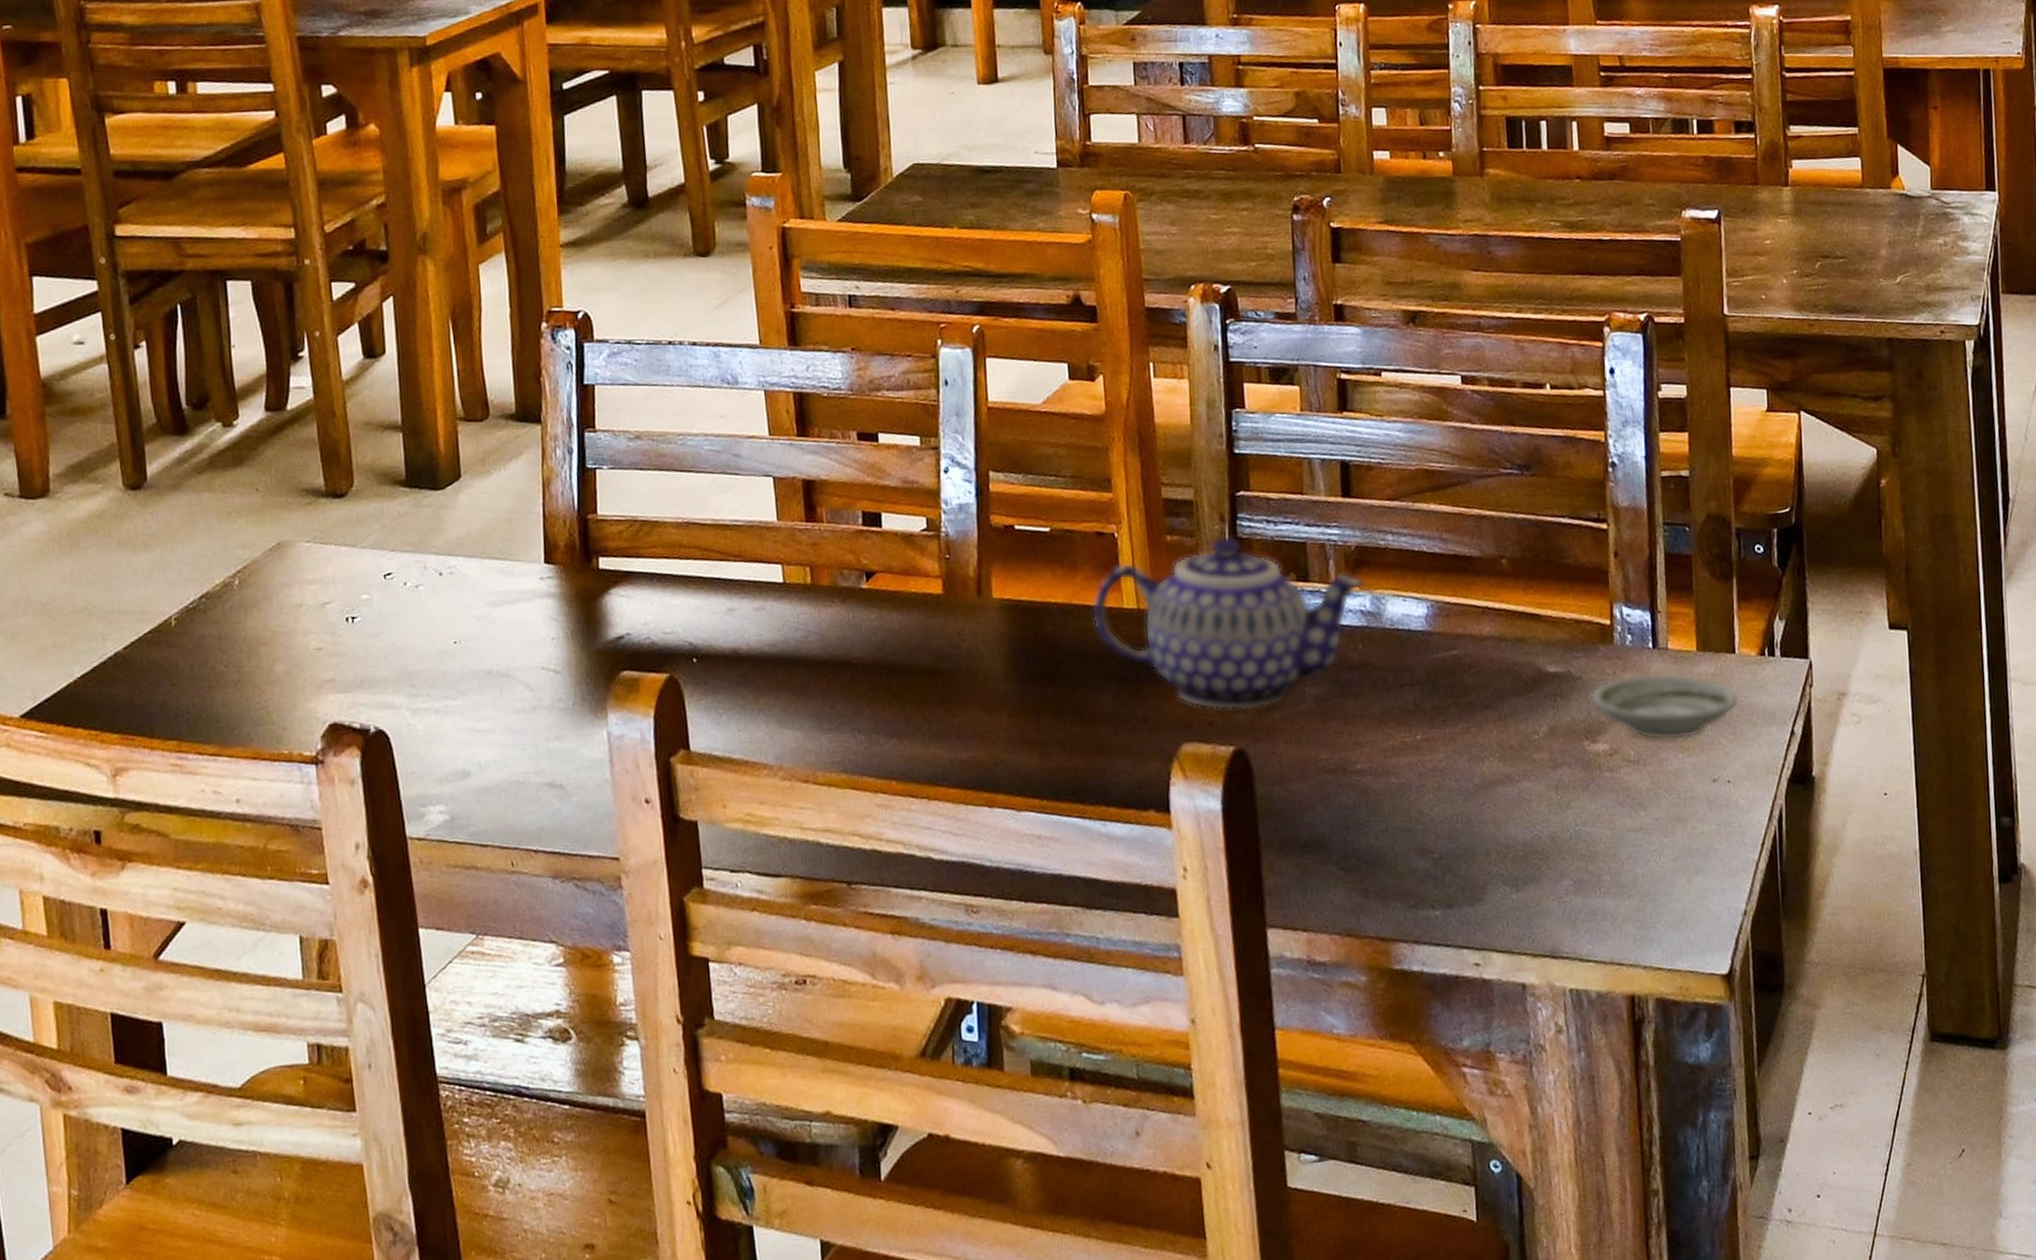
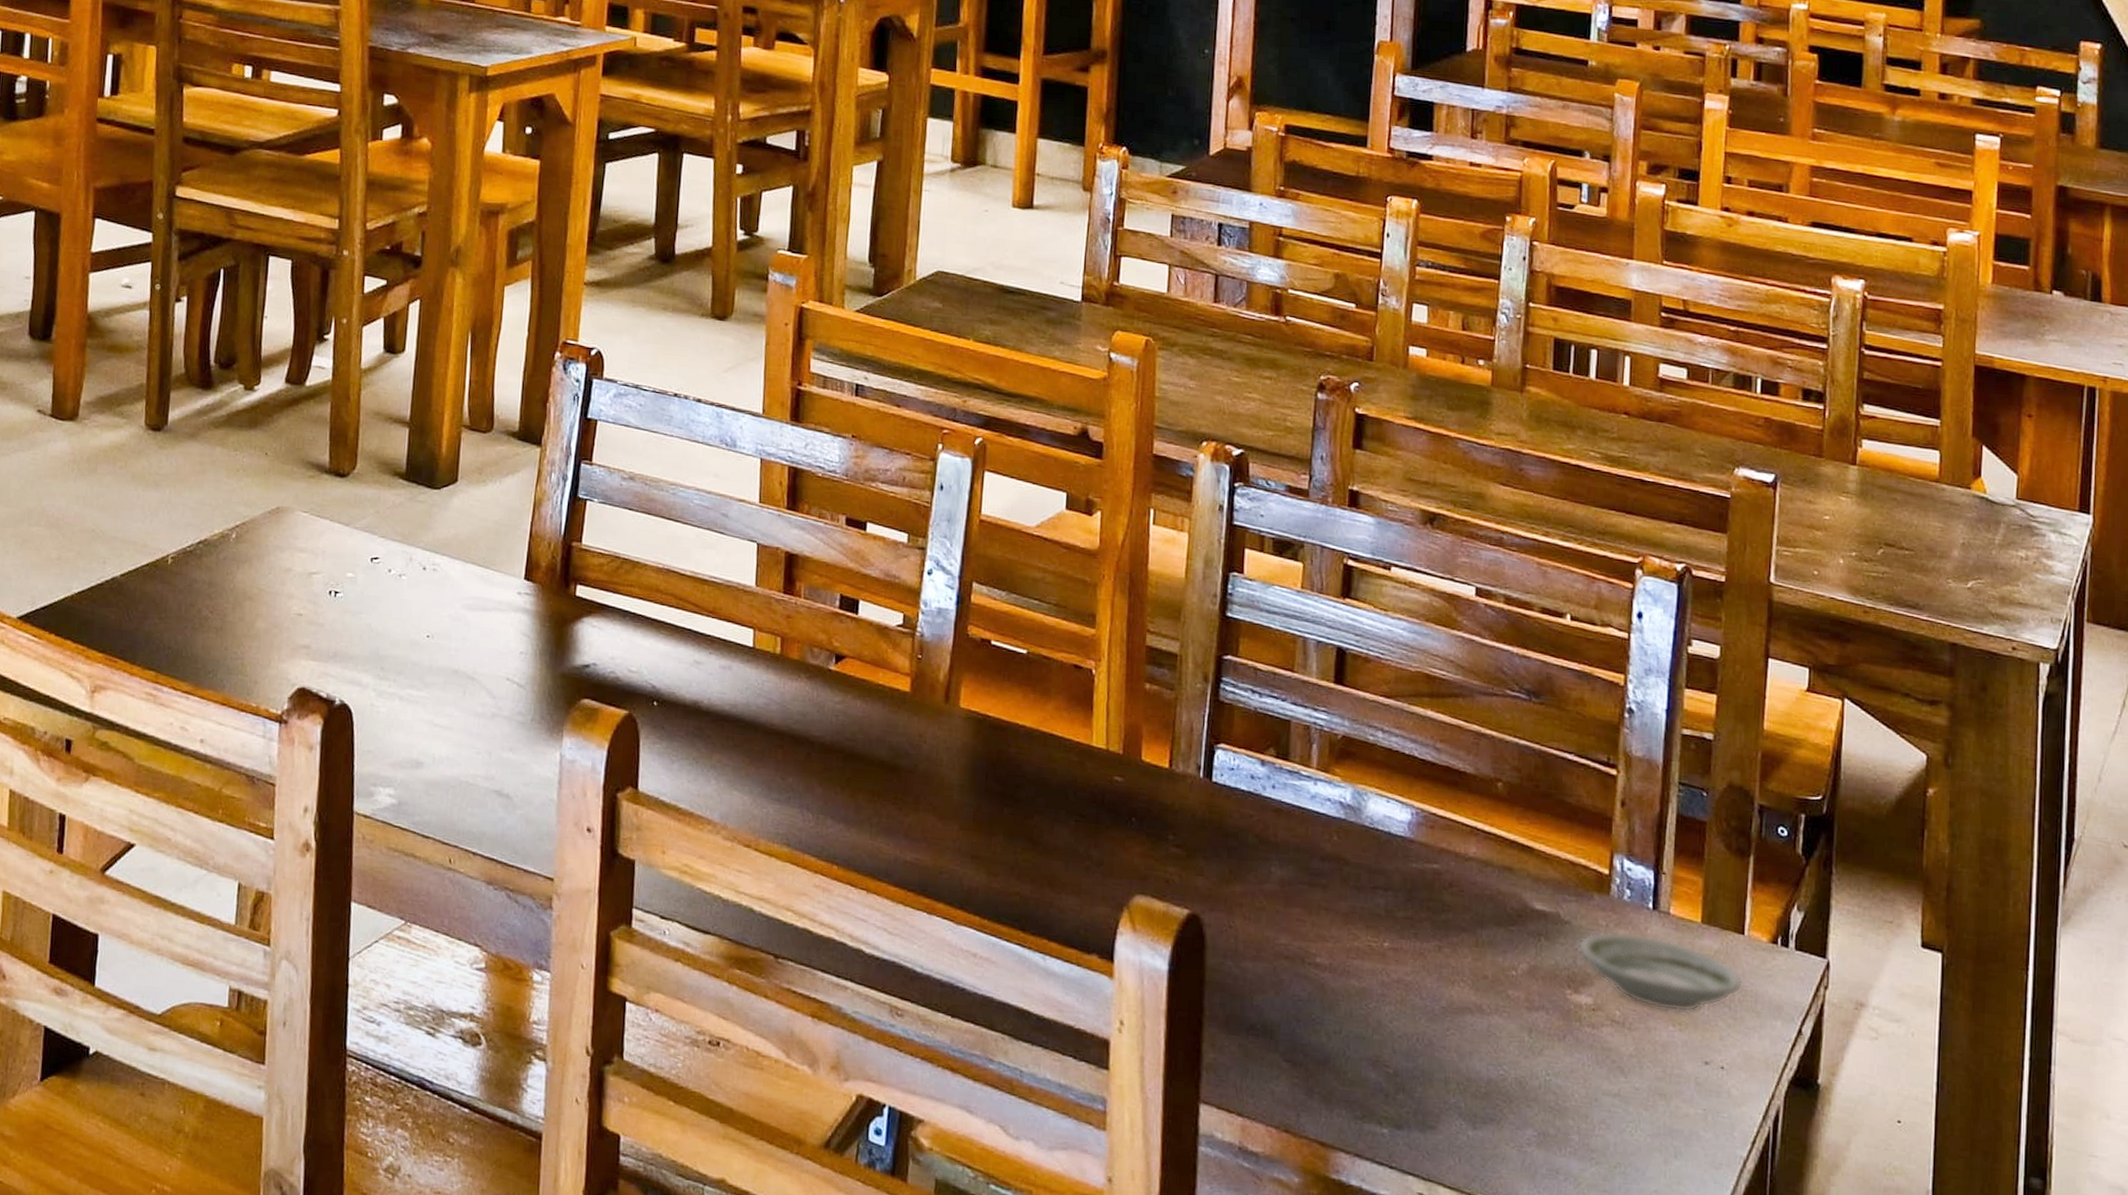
teapot: present [1092,535,1366,710] -> none [1058,695,1349,877]

